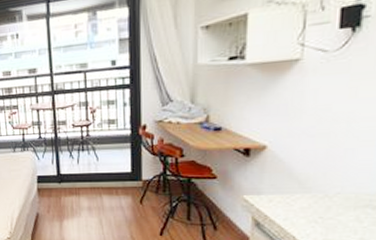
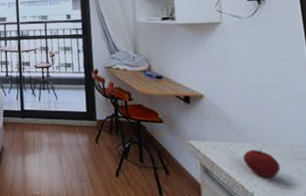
apple: none [300,200,339,228] -> present [243,149,281,179]

